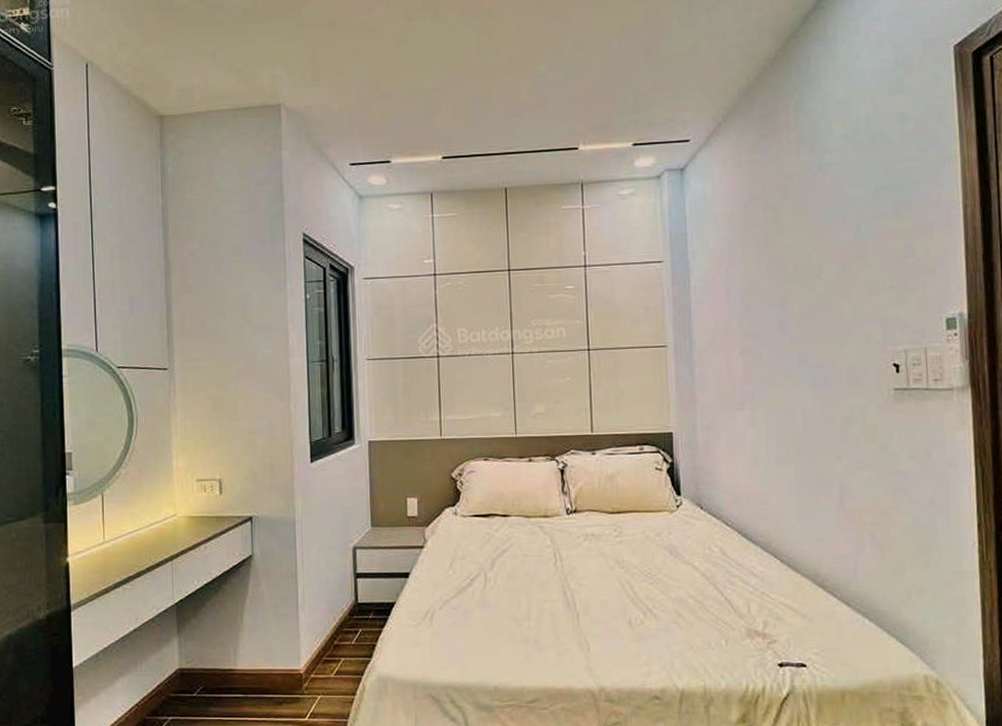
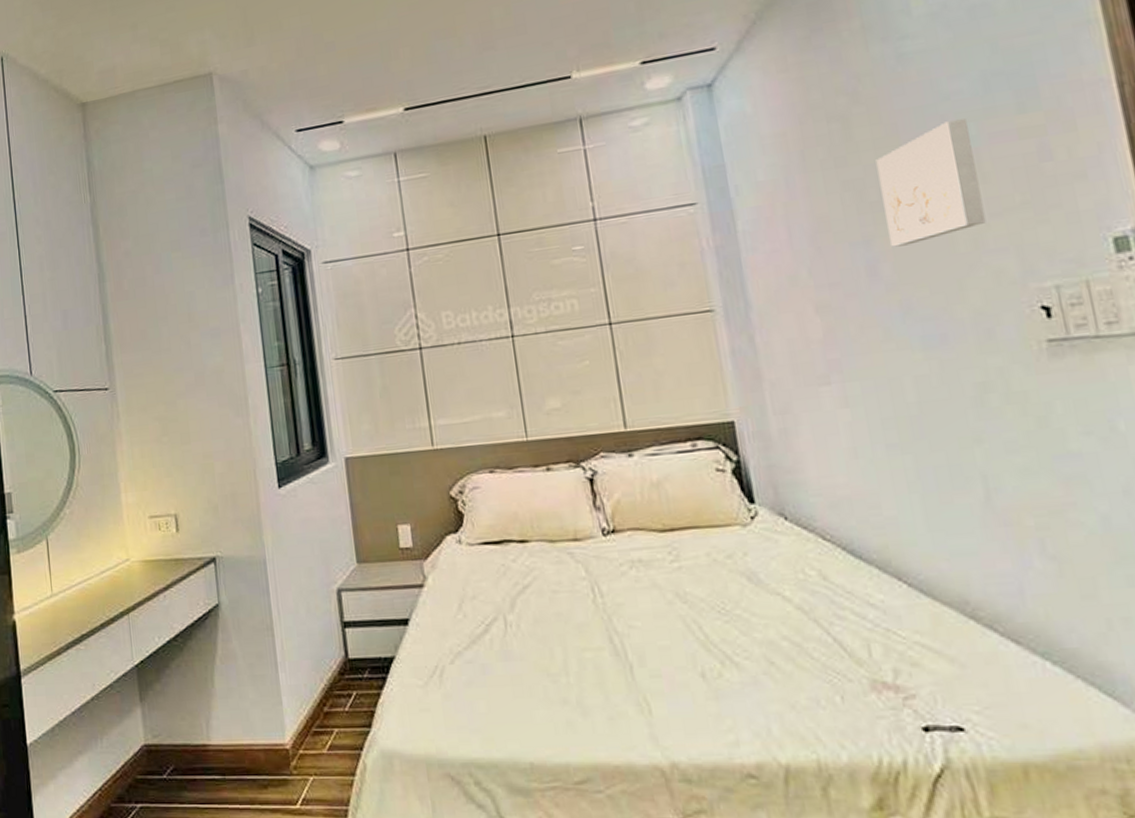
wall art: none [795,219,865,310] -> present [875,118,986,247]

